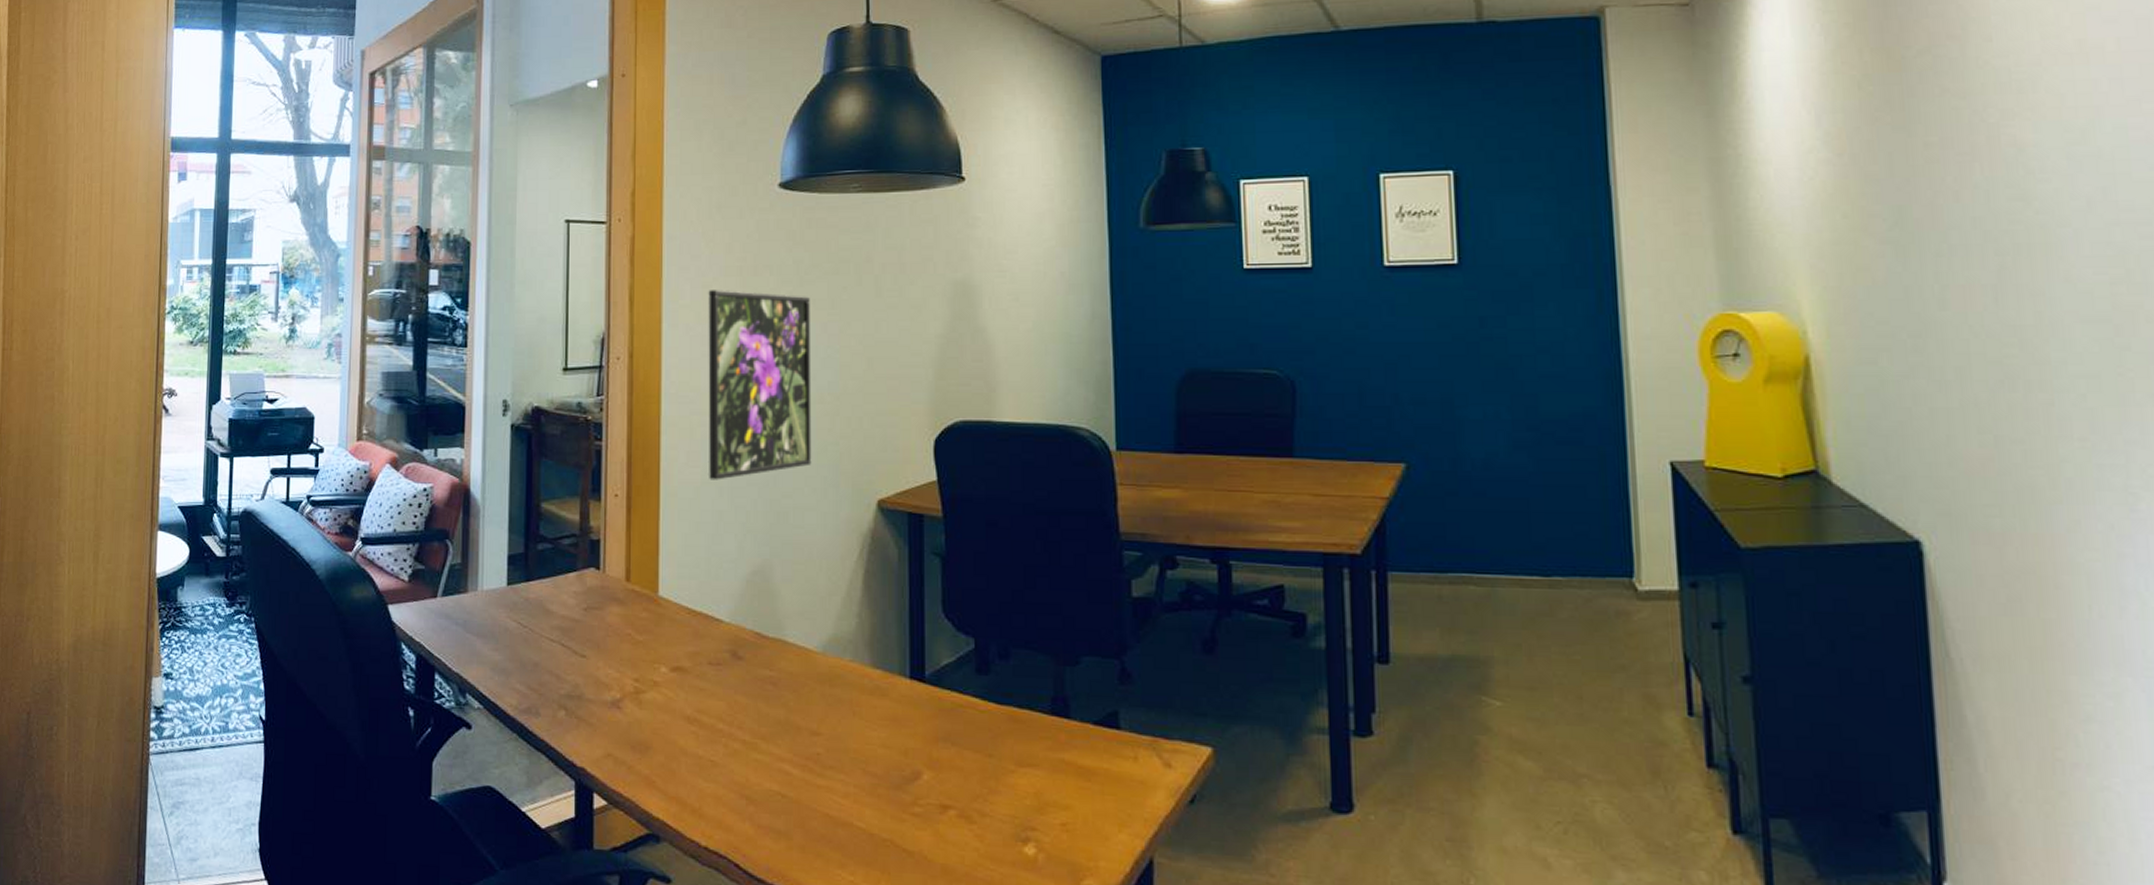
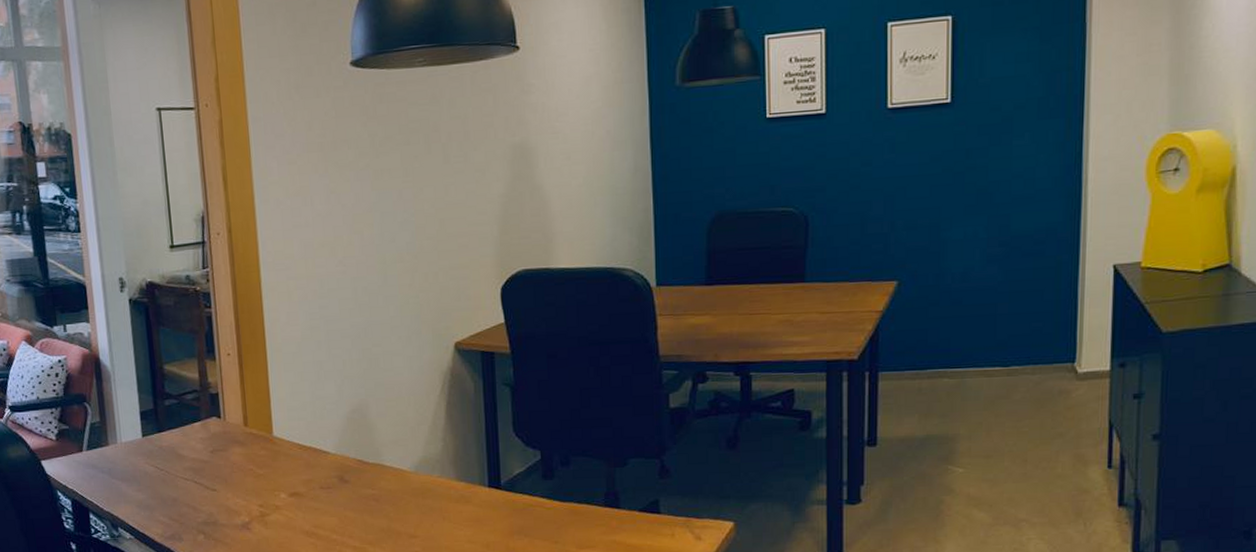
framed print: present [708,290,812,480] -> none [294,165,396,336]

